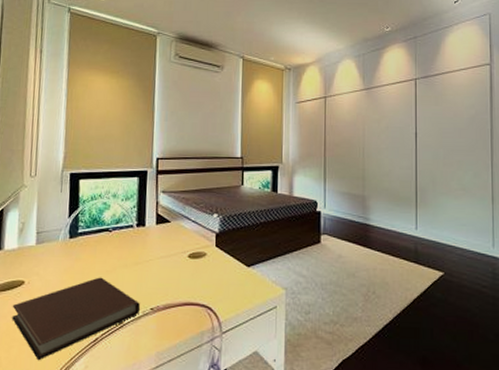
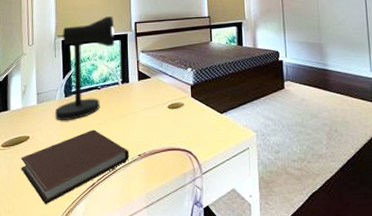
desk lamp: none [56,149,133,265] -> present [55,16,114,120]

